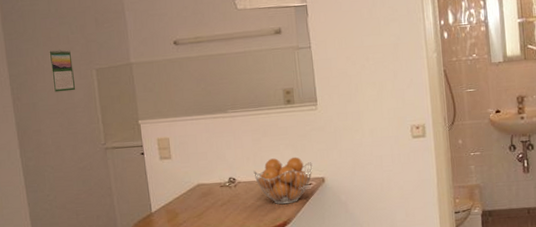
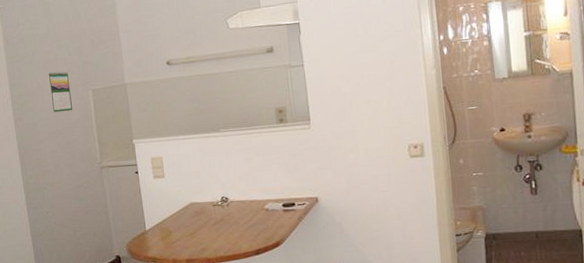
fruit basket: present [253,157,313,205] -> none [246,176,306,225]

